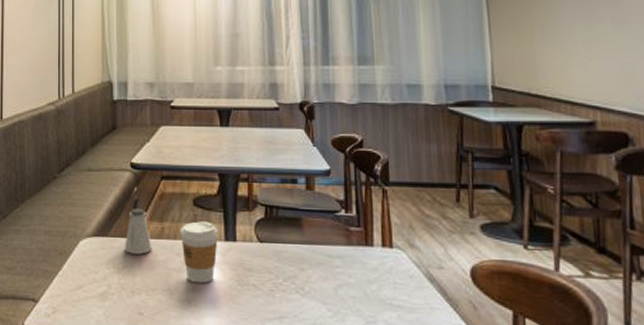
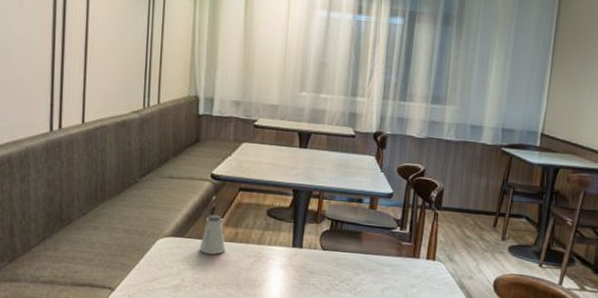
coffee cup: present [181,221,218,284] -> none [253,229,287,282]

